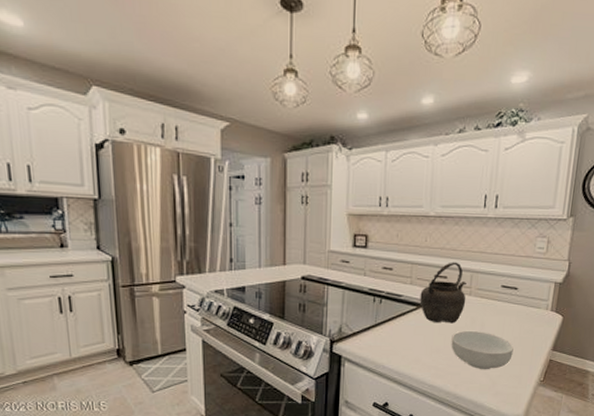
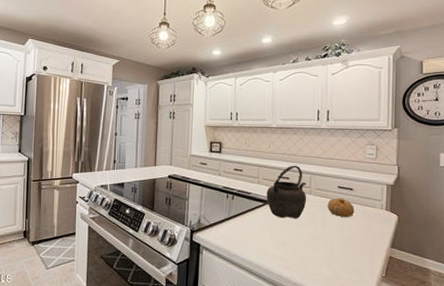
cereal bowl: present [451,330,514,370] -> none [295,225,354,264]
fruit: none [488,298,518,321] -> present [327,197,355,218]

